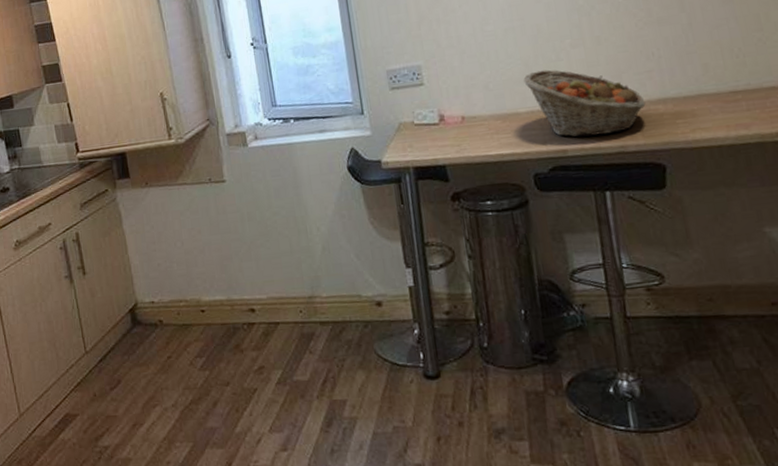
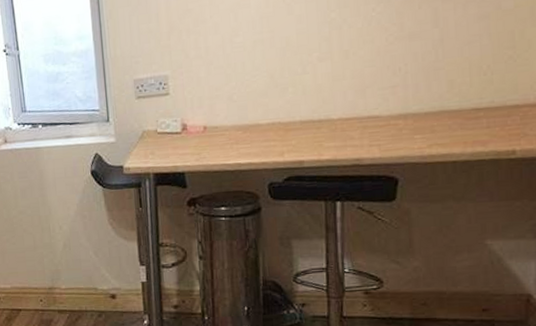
fruit basket: present [523,69,646,137] -> none [267,82,386,150]

